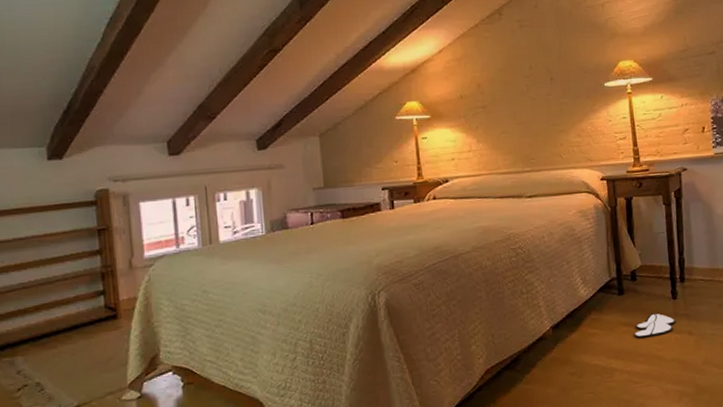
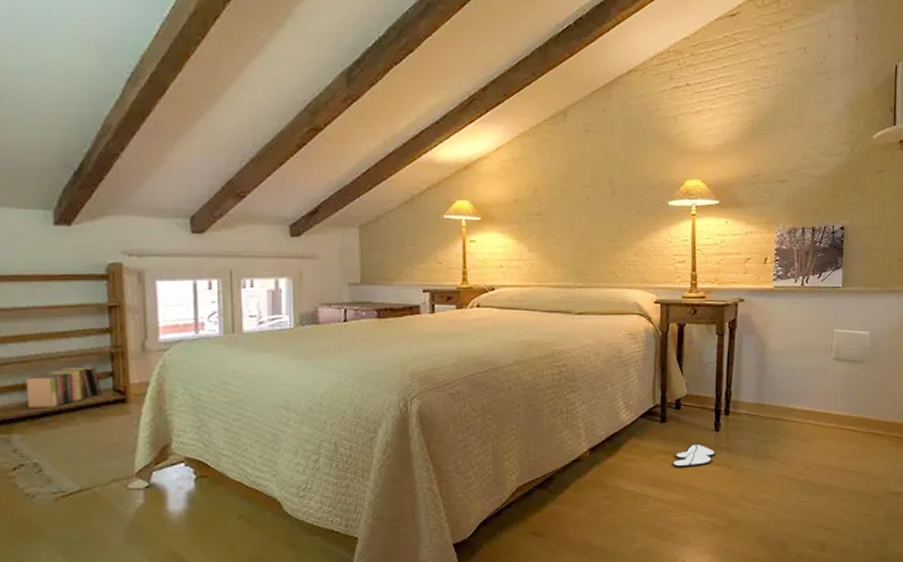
books: none [26,287,95,330] -> present [25,366,102,407]

